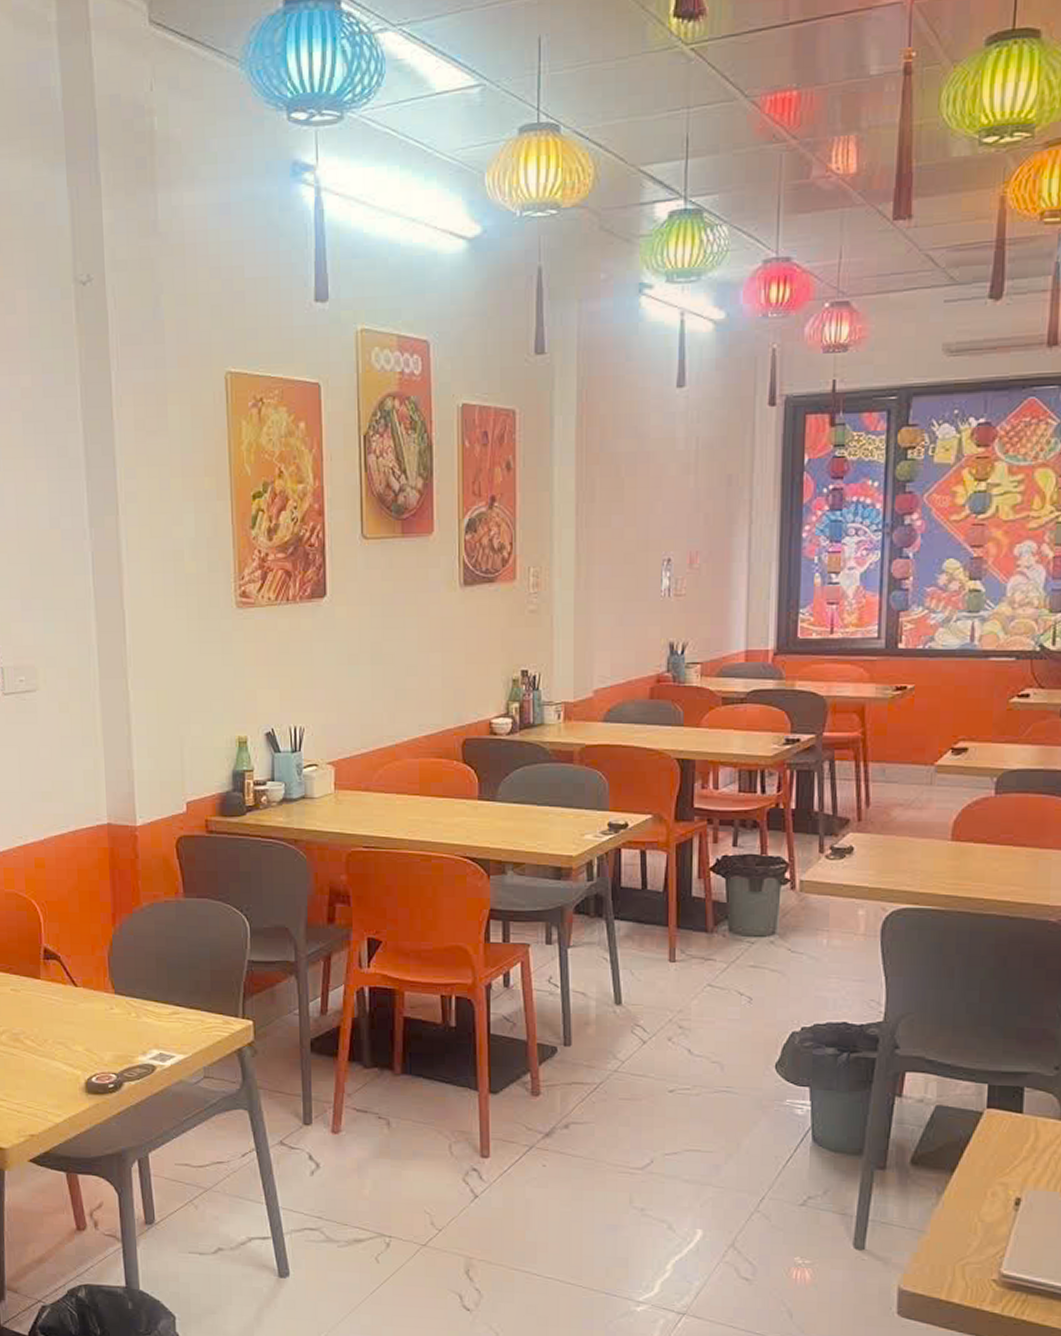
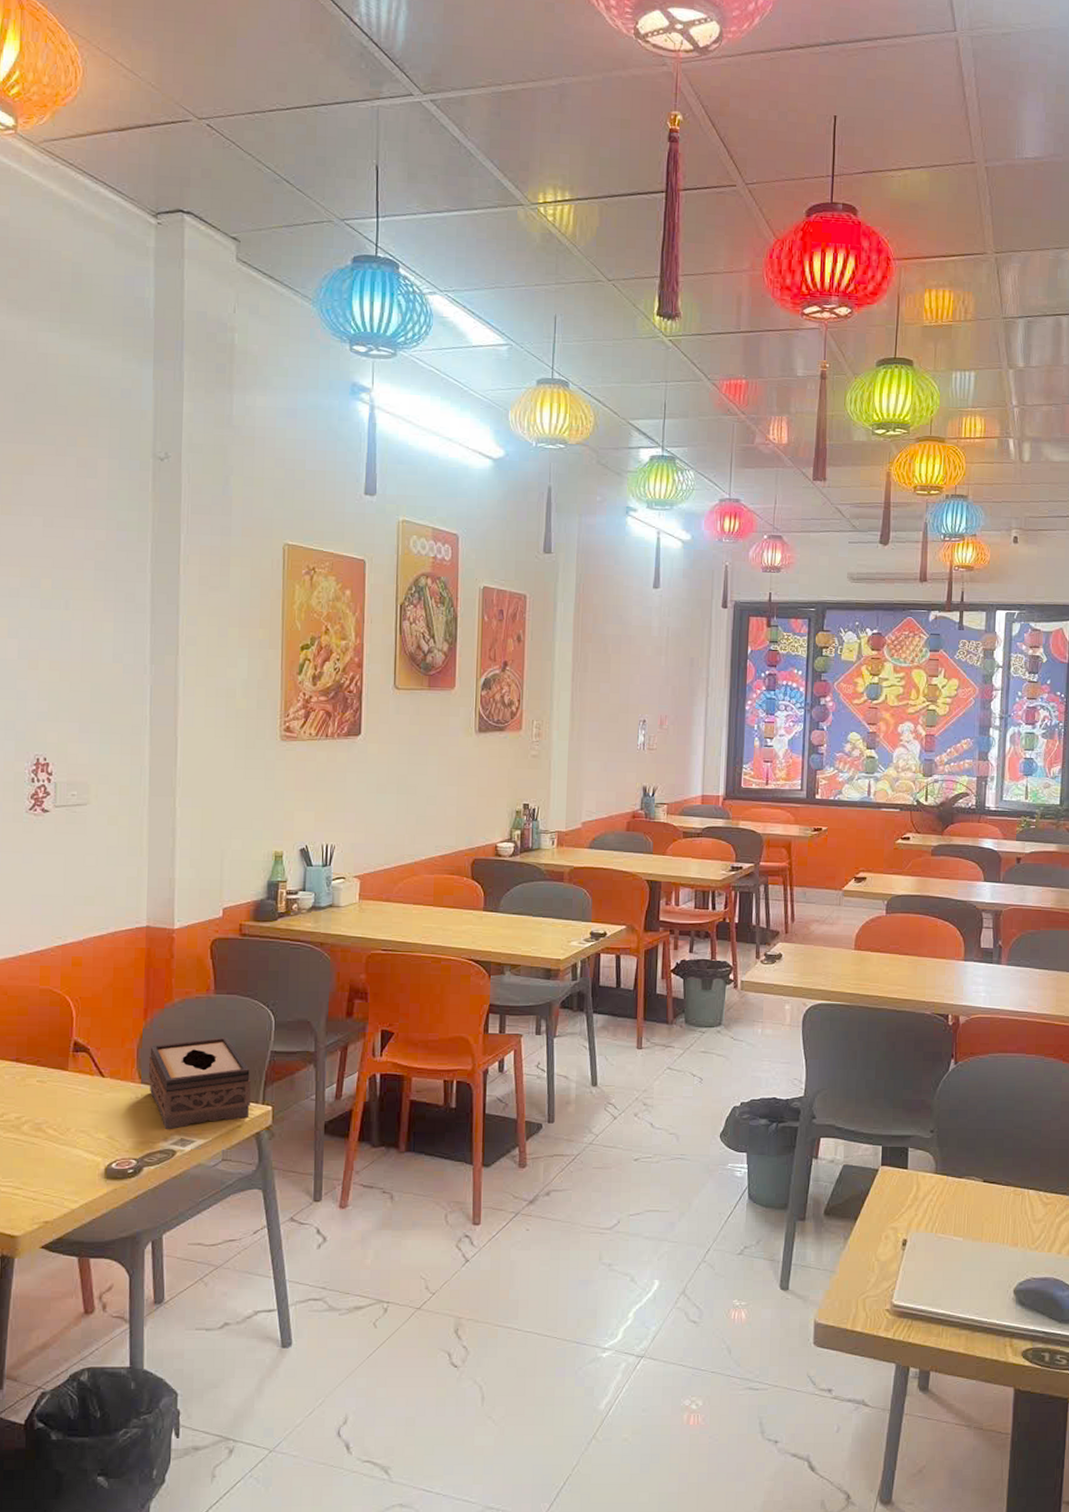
tissue box: none [120,945,229,1044] -> present [148,1037,251,1130]

